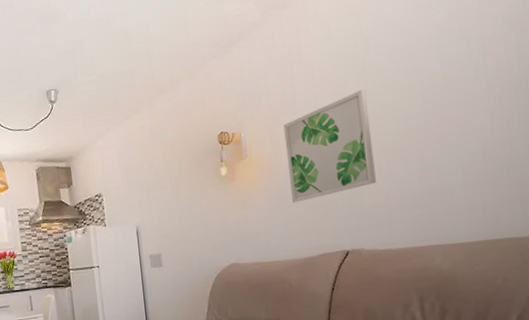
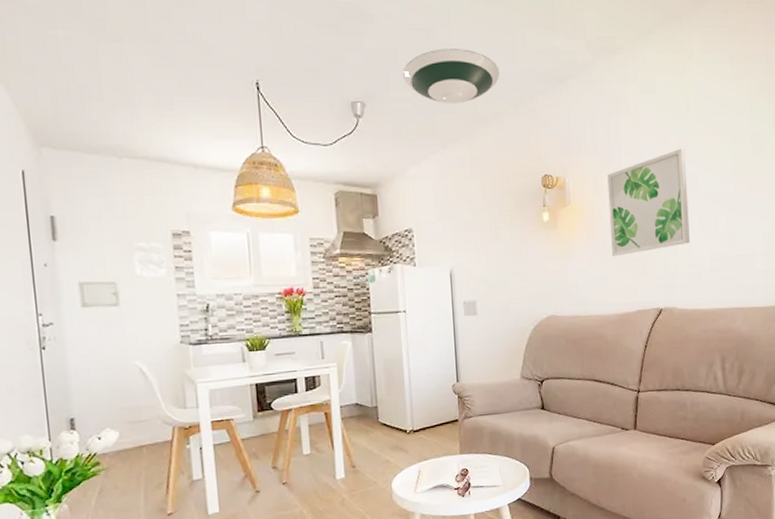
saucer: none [87,29,174,81] -> present [402,48,500,104]

